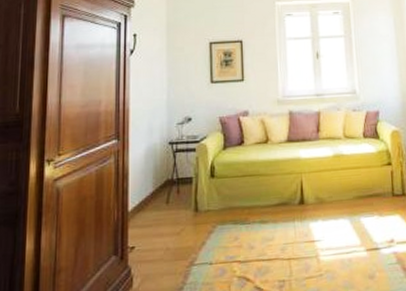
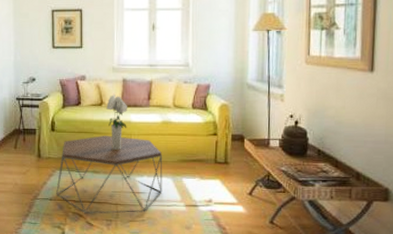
coffee table: none [217,176,340,276] -> present [56,136,163,214]
bouquet: none [272,129,297,193] -> present [106,95,128,150]

